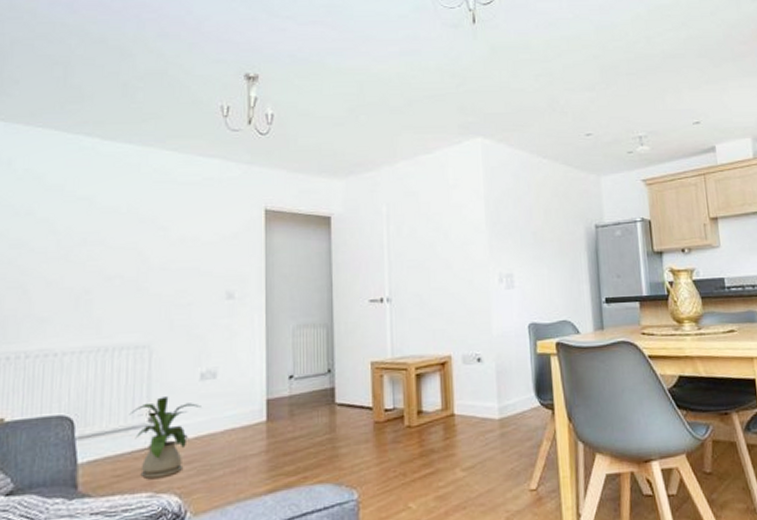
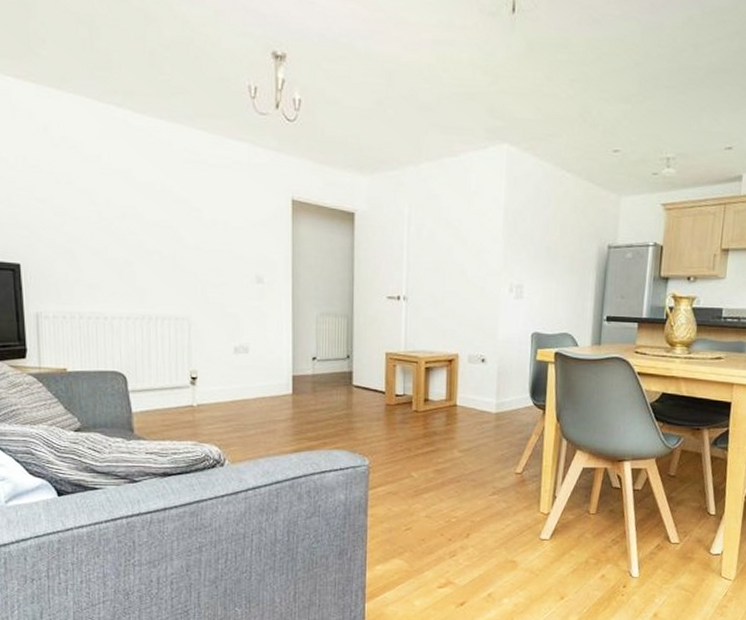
house plant: present [129,396,201,480] -> none [173,364,236,432]

